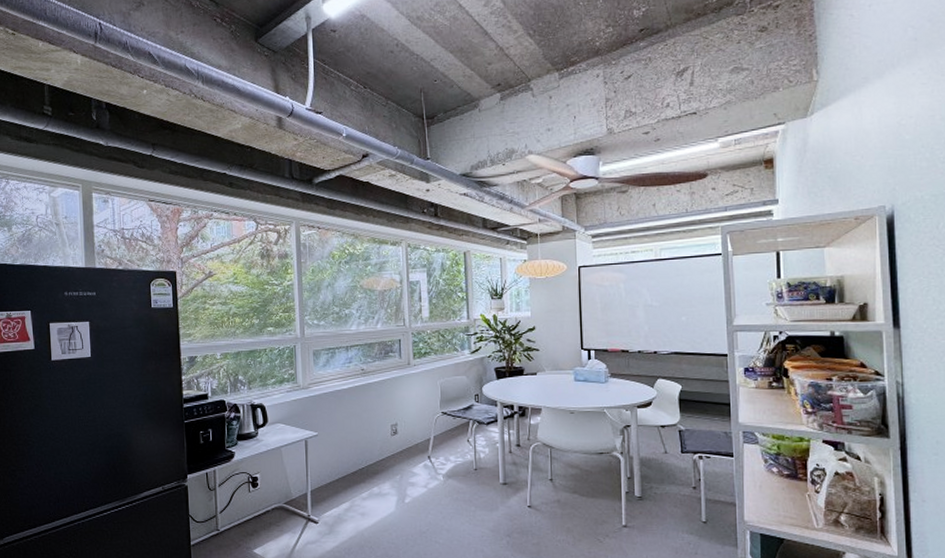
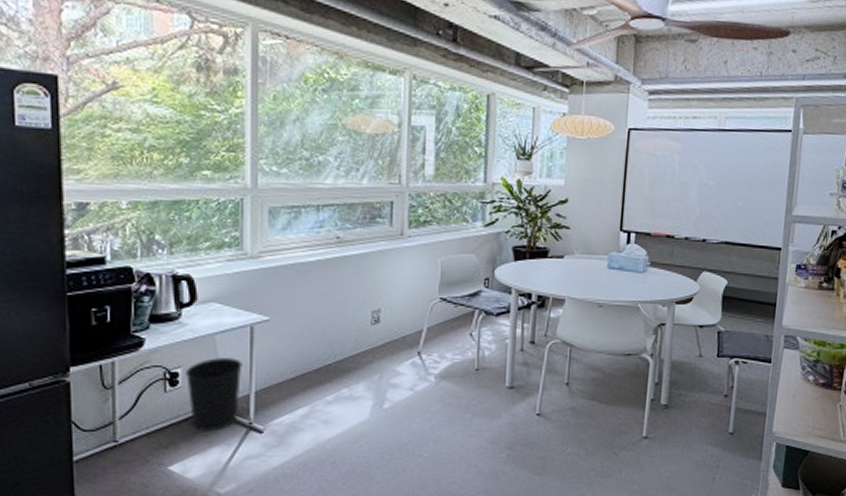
wastebasket: none [263,465,301,523] -> present [186,358,243,432]

